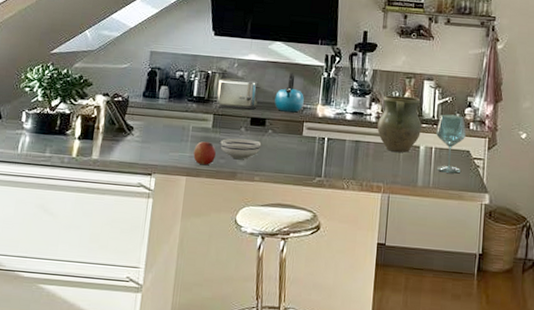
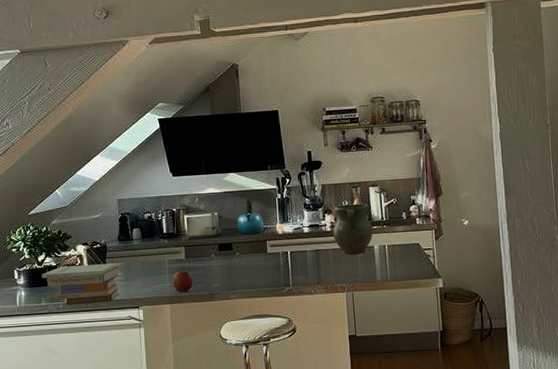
books: none [51,115,138,164] -> present [41,262,119,306]
bowl: present [220,138,262,159] -> none [195,263,232,282]
wine glass: present [436,114,467,174] -> none [386,213,414,266]

